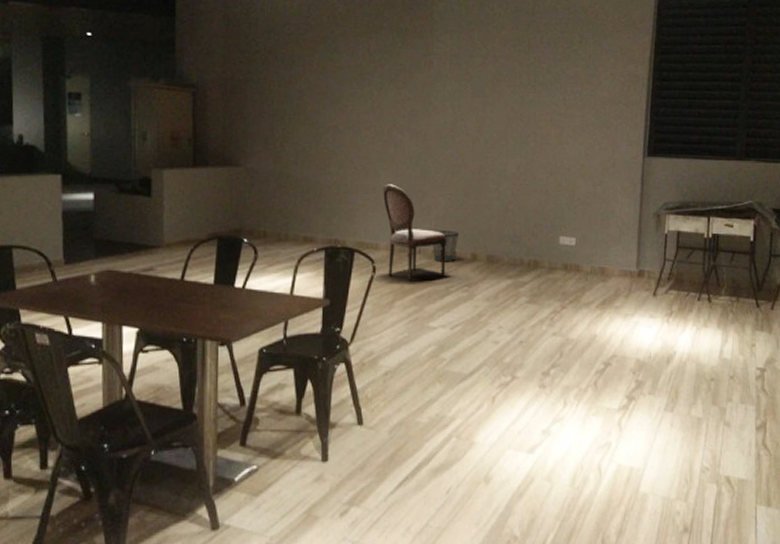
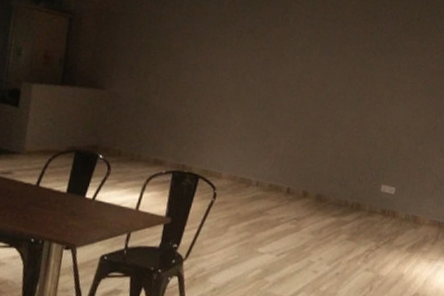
dining chair: present [382,184,446,281] -> none [226,121,283,209]
wastebasket: present [433,230,459,262] -> none [269,167,295,197]

